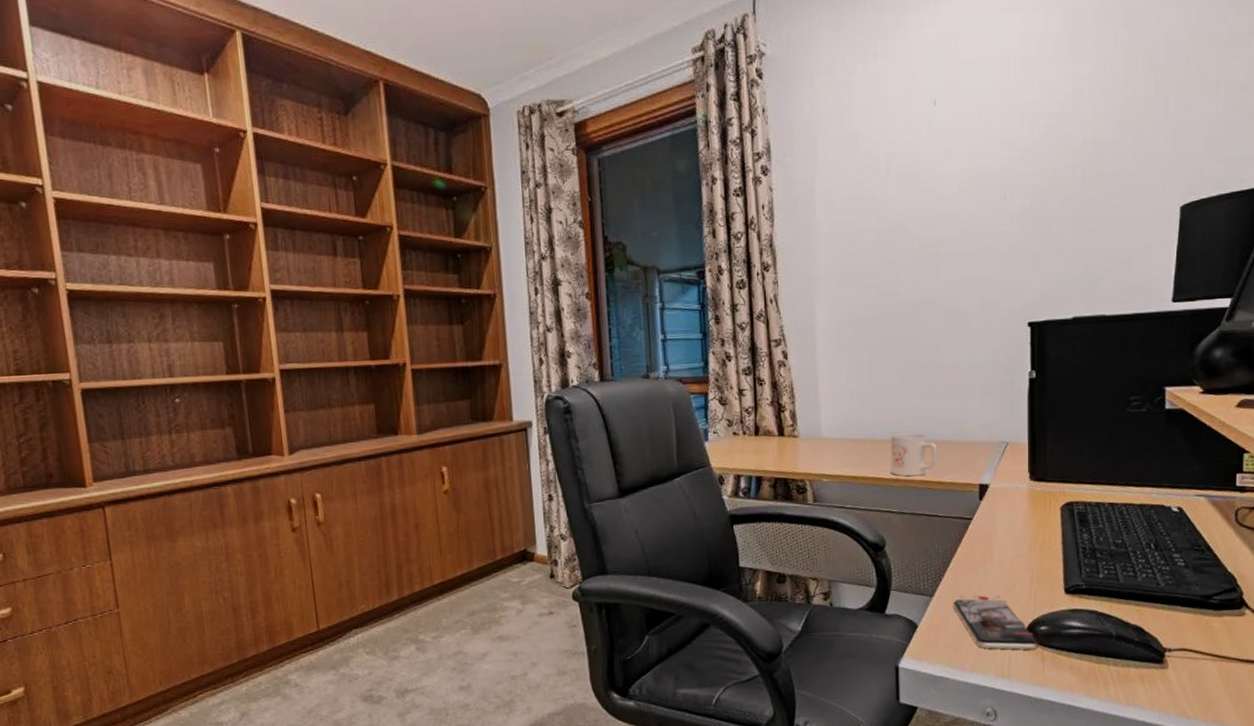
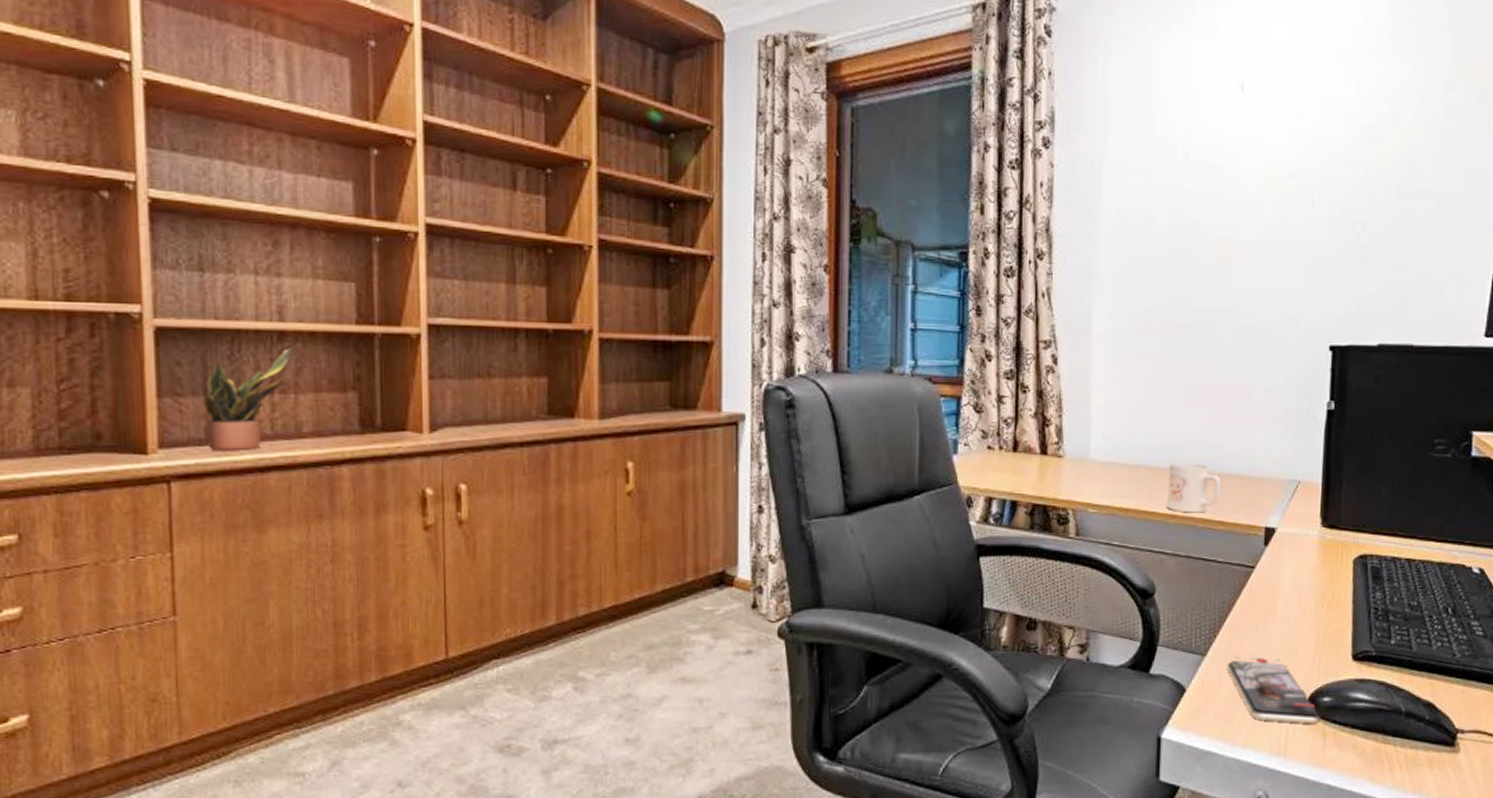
potted plant: none [122,396,182,480] -> present [204,346,293,450]

